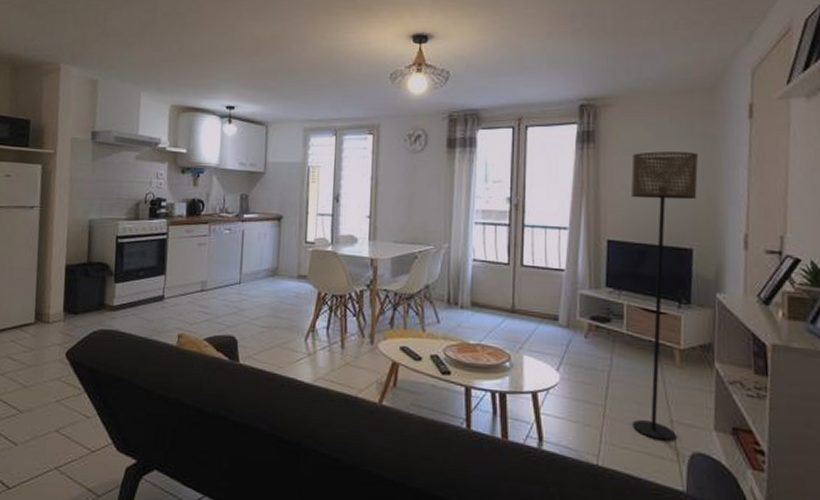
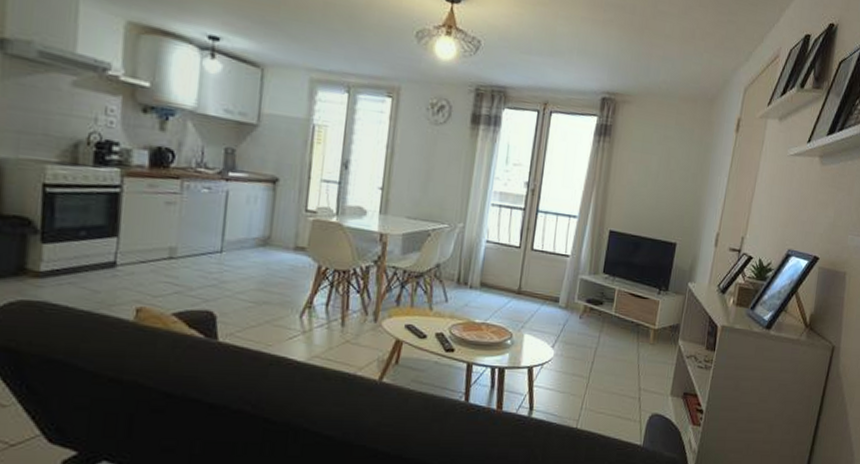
floor lamp: present [630,151,698,441] -> none [609,151,693,405]

